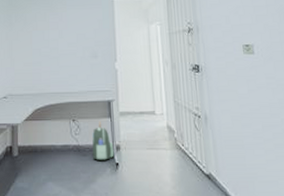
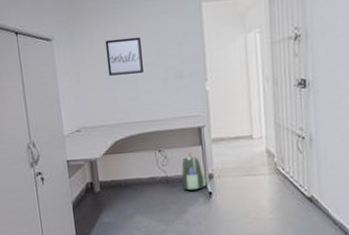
wall art: none [35,22,64,52] -> present [105,37,143,76]

